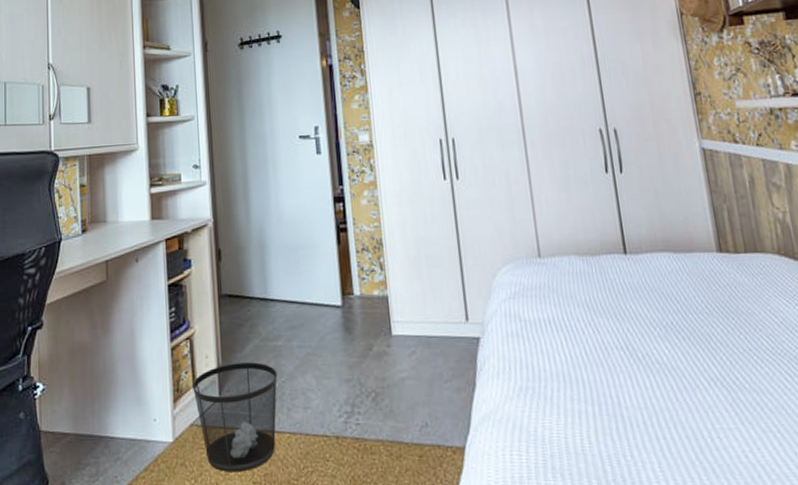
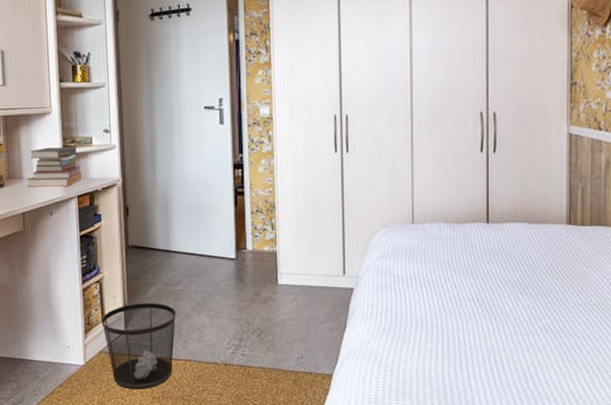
books: none [111,185,170,232] -> present [27,147,81,188]

